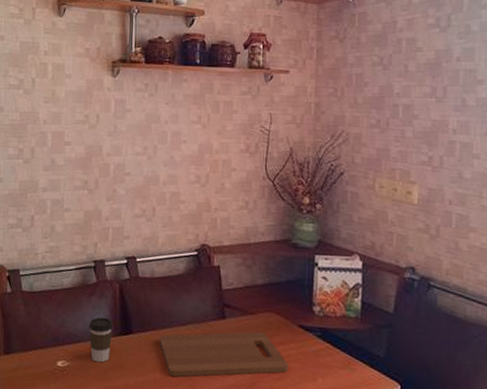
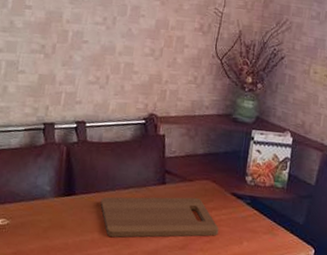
coffee cup: present [89,317,113,363] -> none [32,177,57,222]

